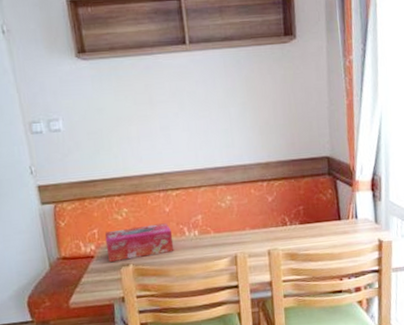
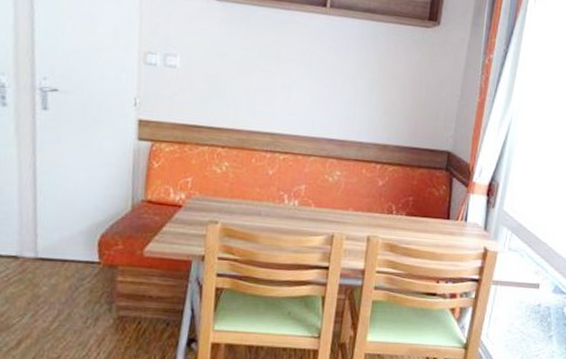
tissue box: present [104,223,174,262] -> none [197,183,271,218]

